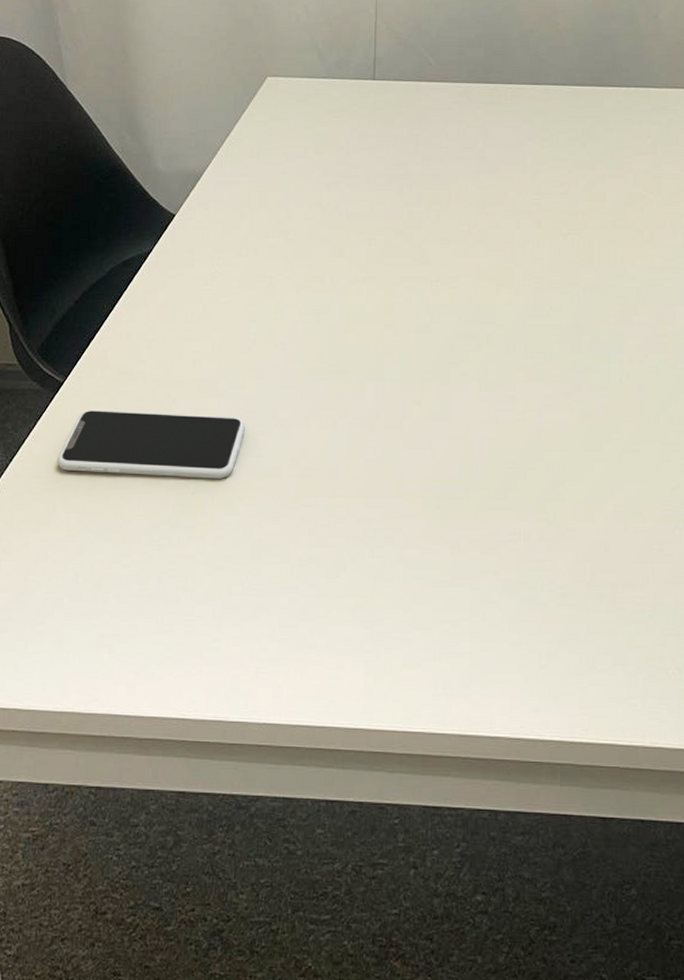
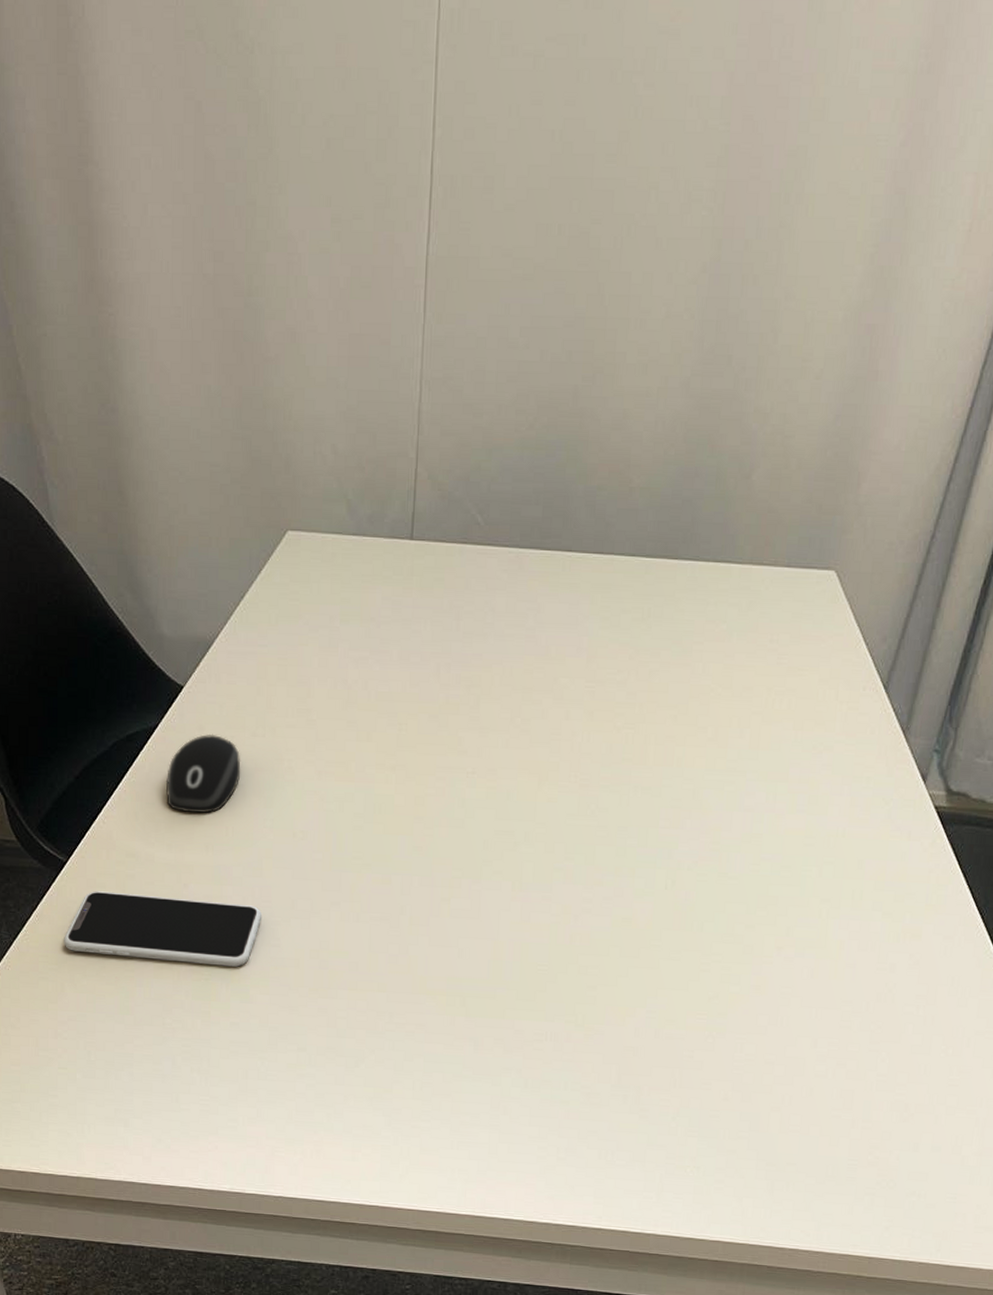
computer mouse: none [157,256,227,331] -> present [165,734,241,814]

